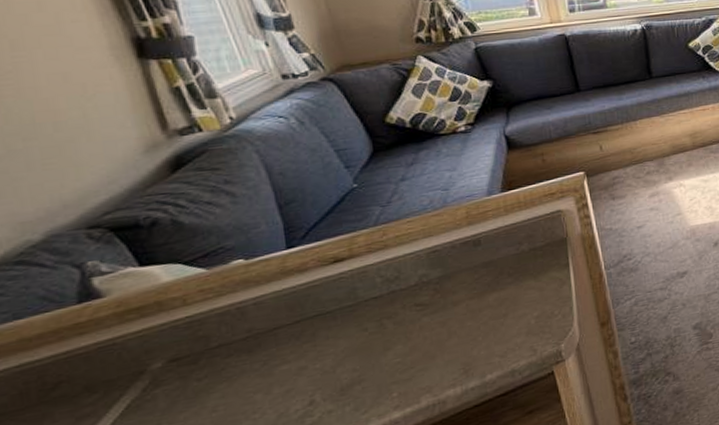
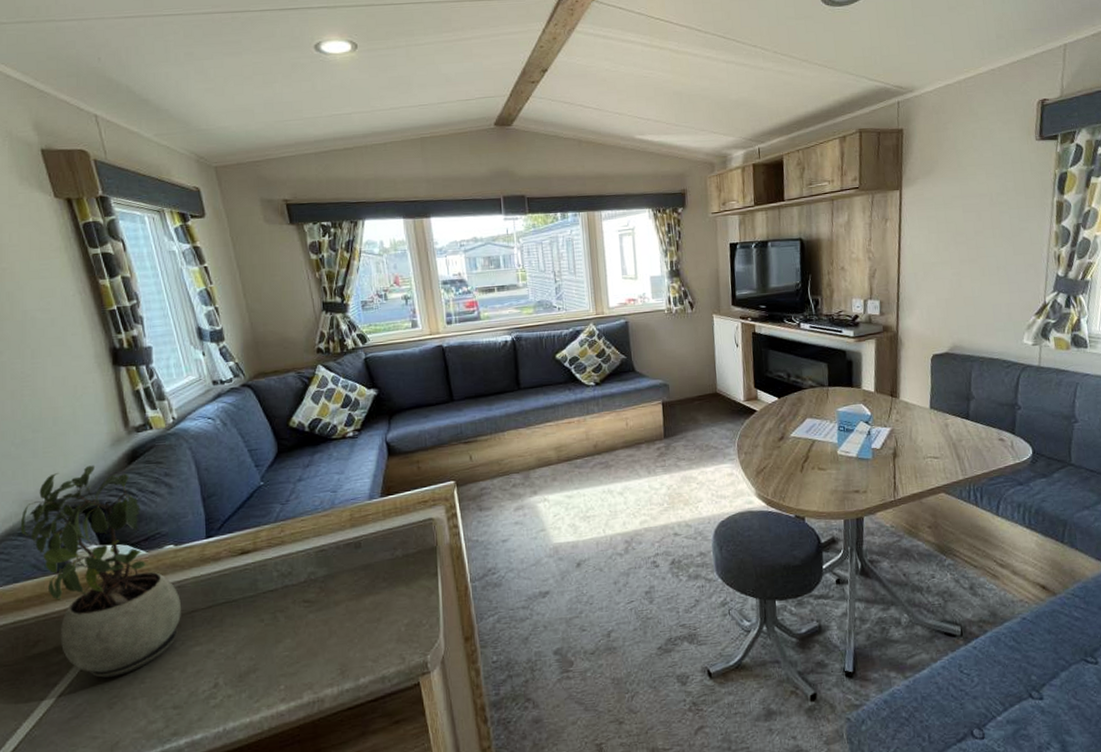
potted plant: none [15,176,260,413] -> present [20,465,181,678]

